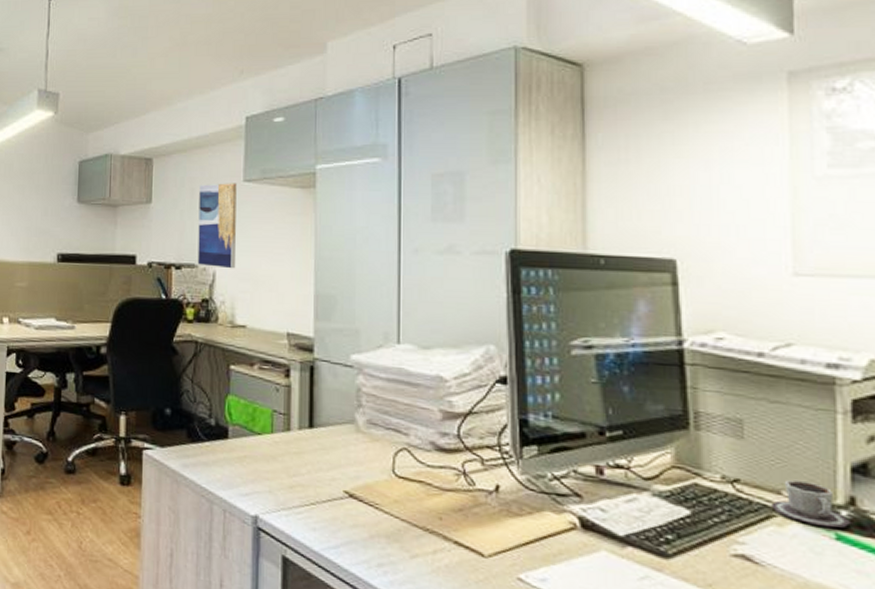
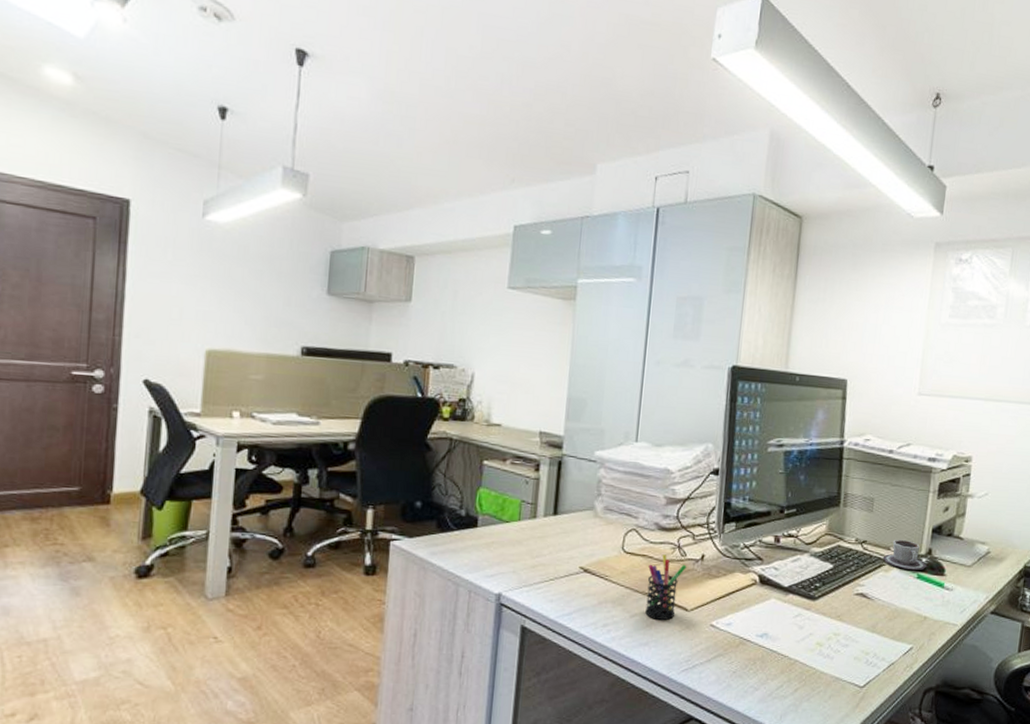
wall art: present [197,183,237,269] -> none [456,287,501,371]
pen holder: none [428,481,477,566] -> present [645,554,687,620]

